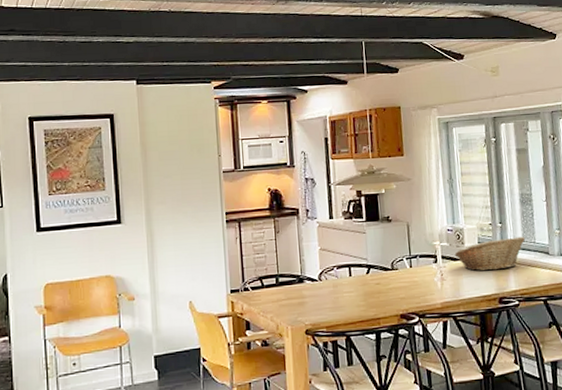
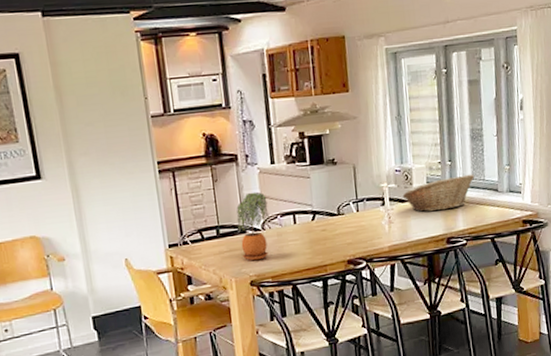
potted plant: none [294,244,326,310] -> present [236,191,270,261]

